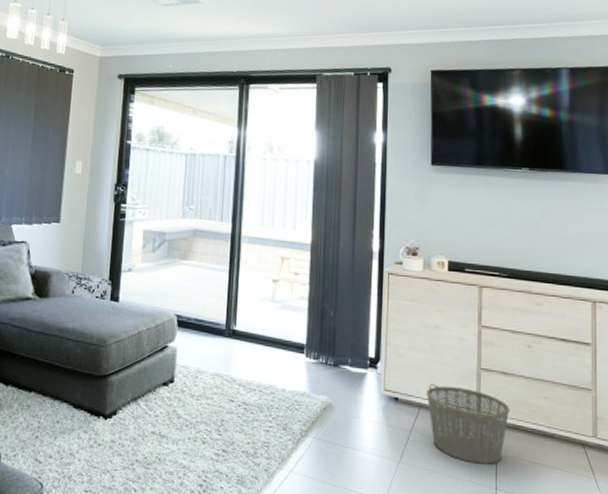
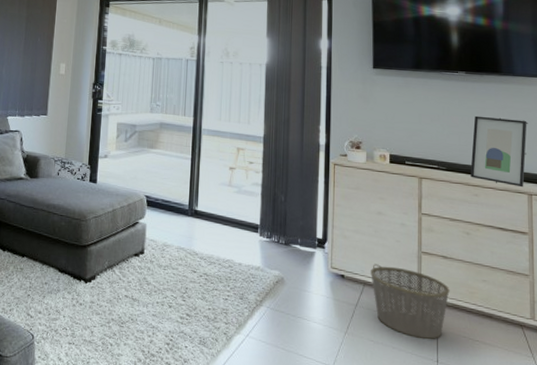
picture frame: none [533,216,593,295] -> present [470,115,528,188]

